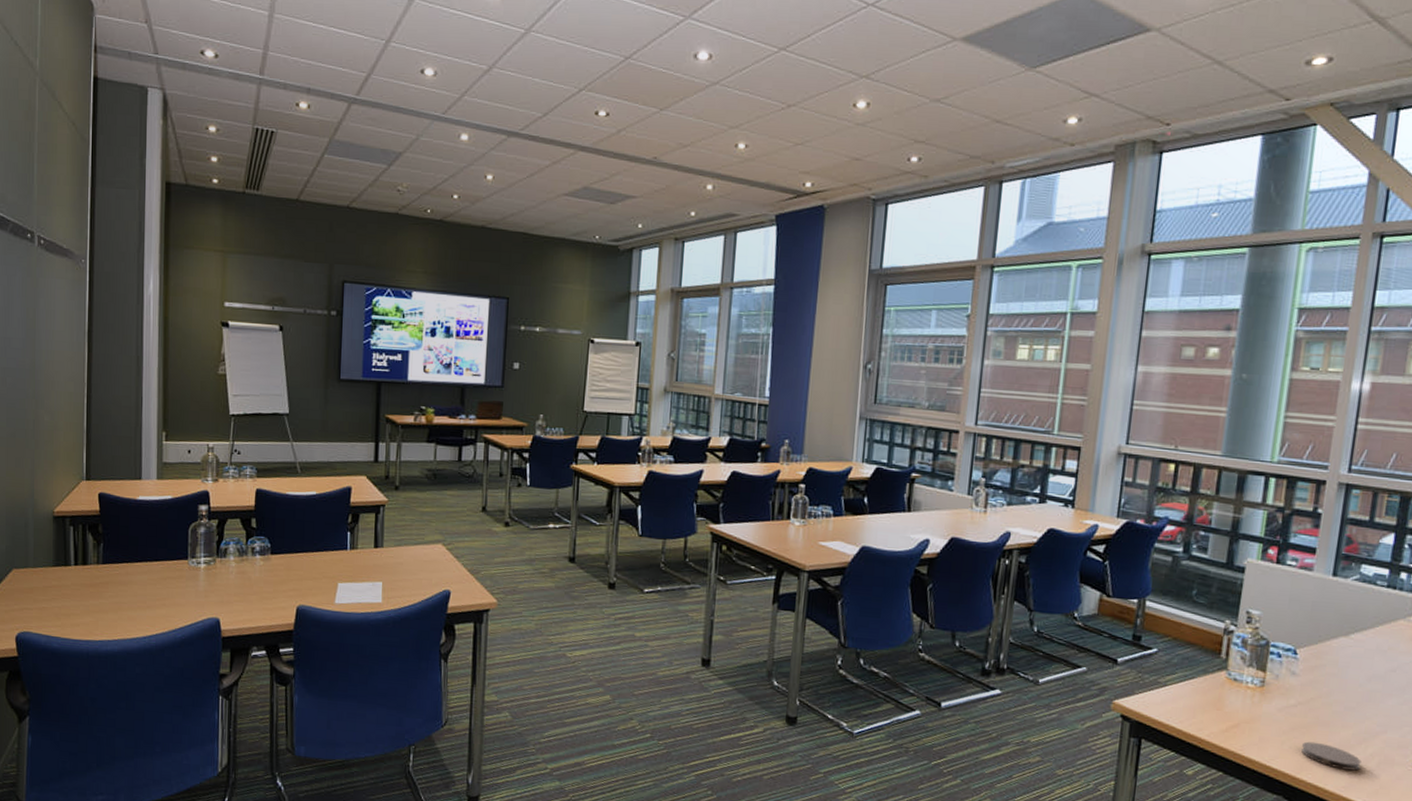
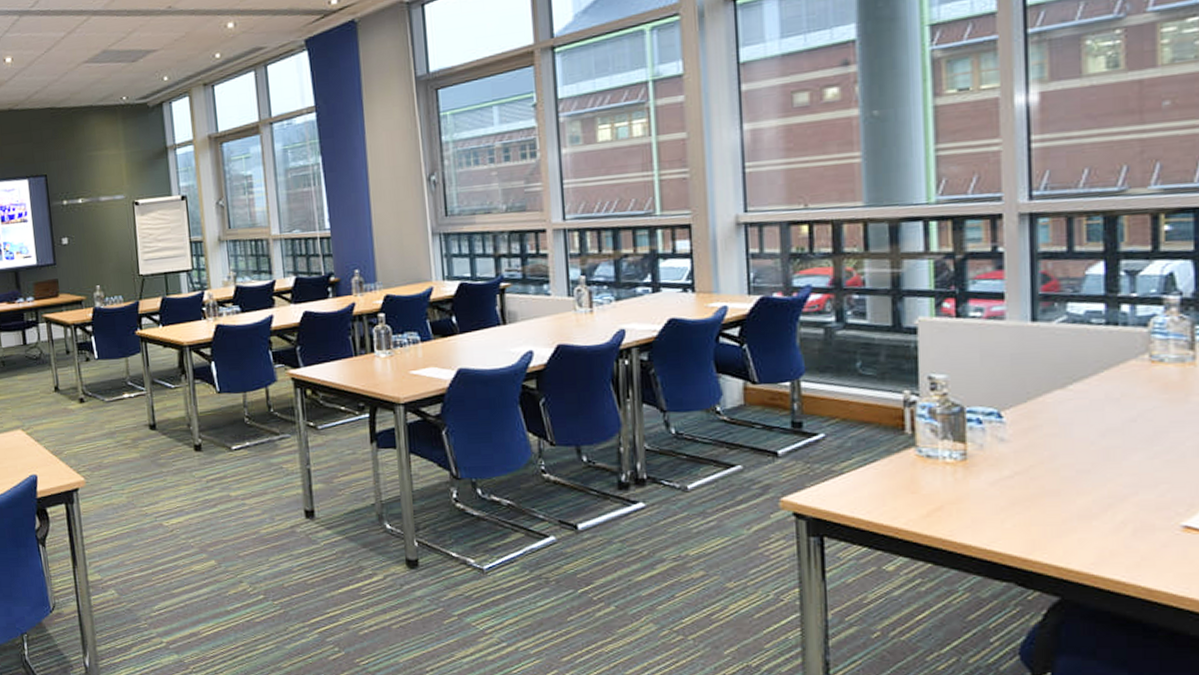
coaster: present [1301,741,1361,771] -> none [1029,515,1111,544]

